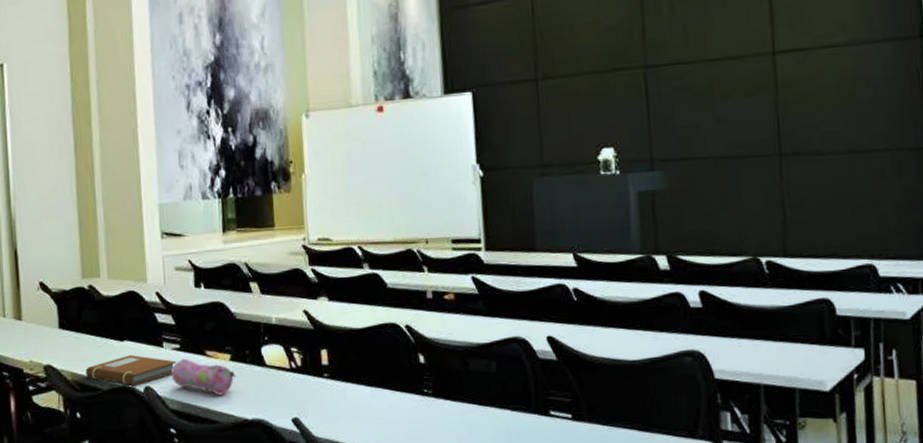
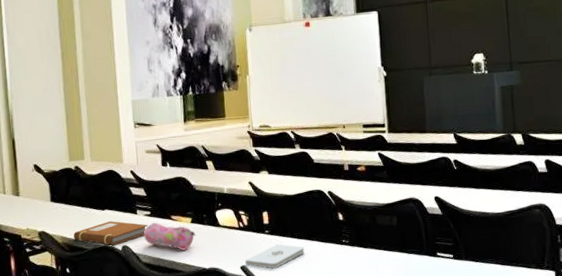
notepad: none [298,391,374,424] -> present [245,244,305,269]

